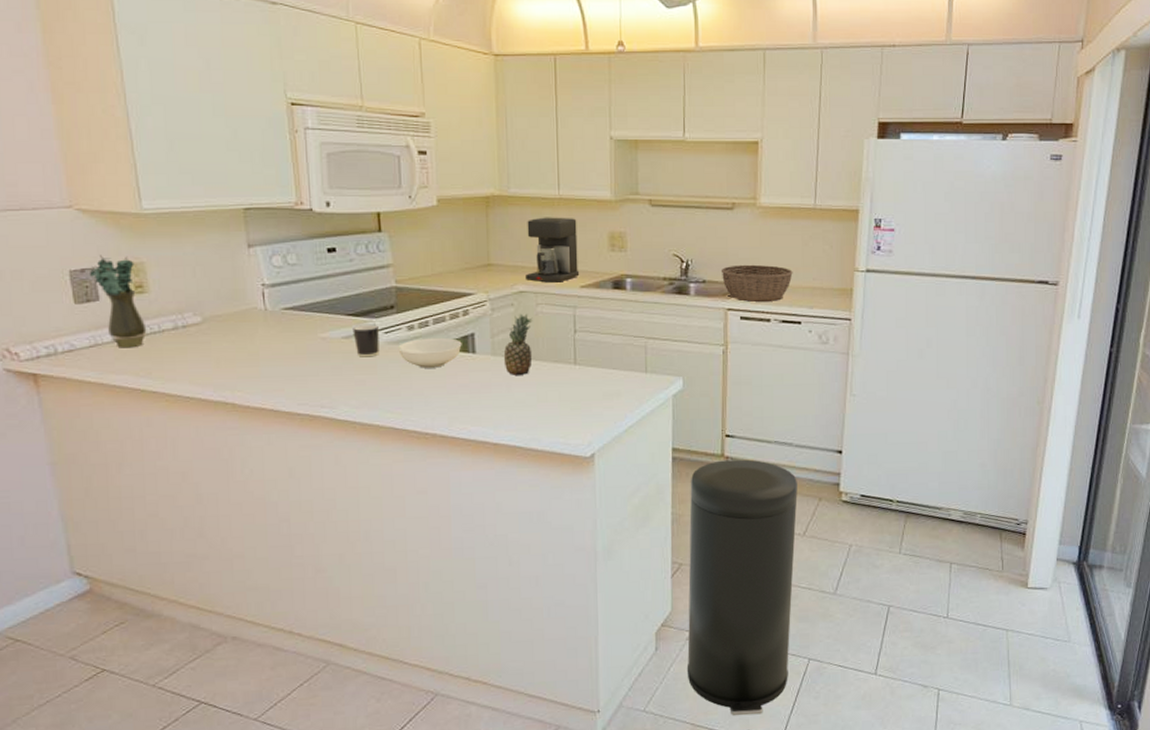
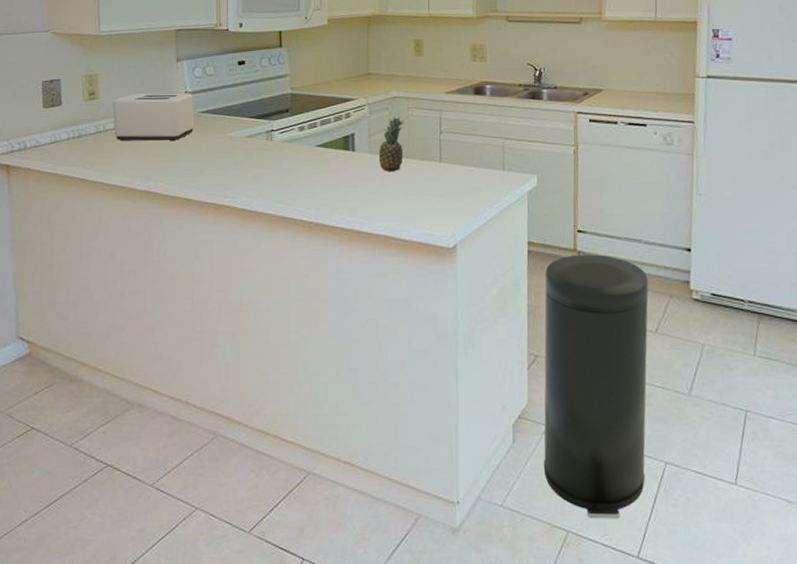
vase: present [90,255,147,348] -> none [57,69,95,145]
toaster: none [168,285,278,343] -> present [112,93,195,141]
mug: present [352,324,380,357] -> none [254,125,275,154]
bowl: present [398,337,462,368] -> none [290,137,344,164]
coffee maker: present [526,217,580,283] -> none [399,32,446,89]
basket: present [720,264,793,302] -> none [570,72,637,106]

